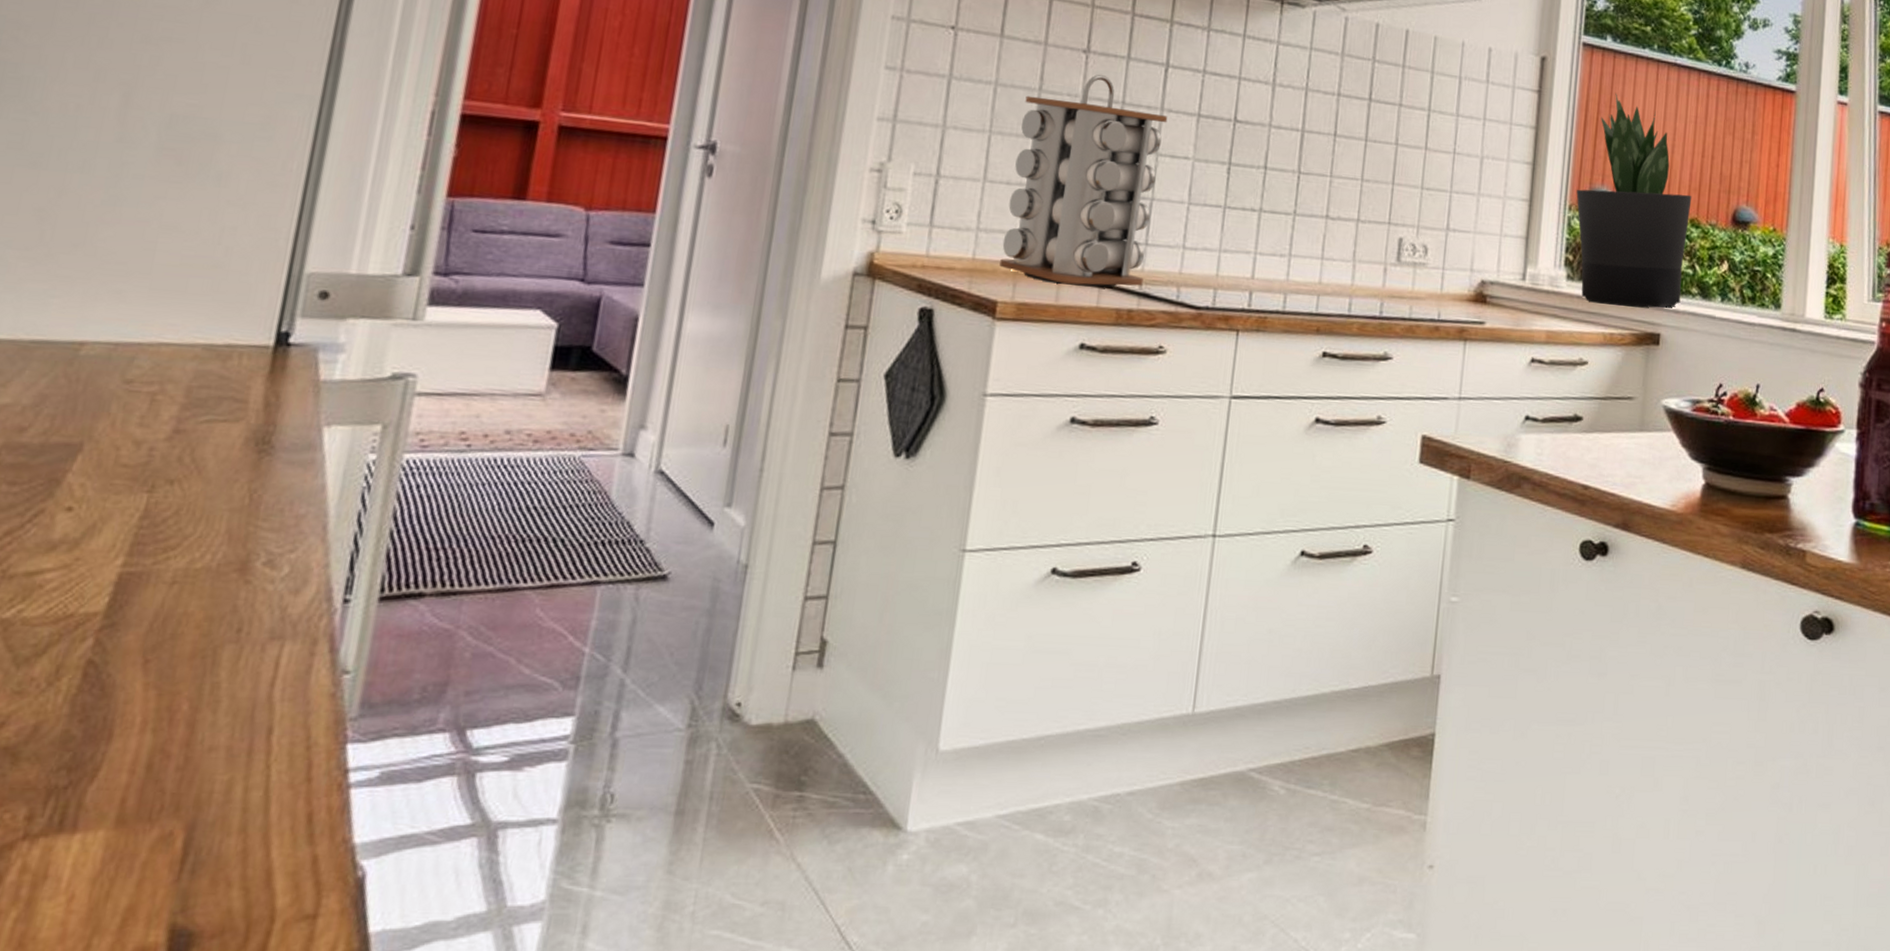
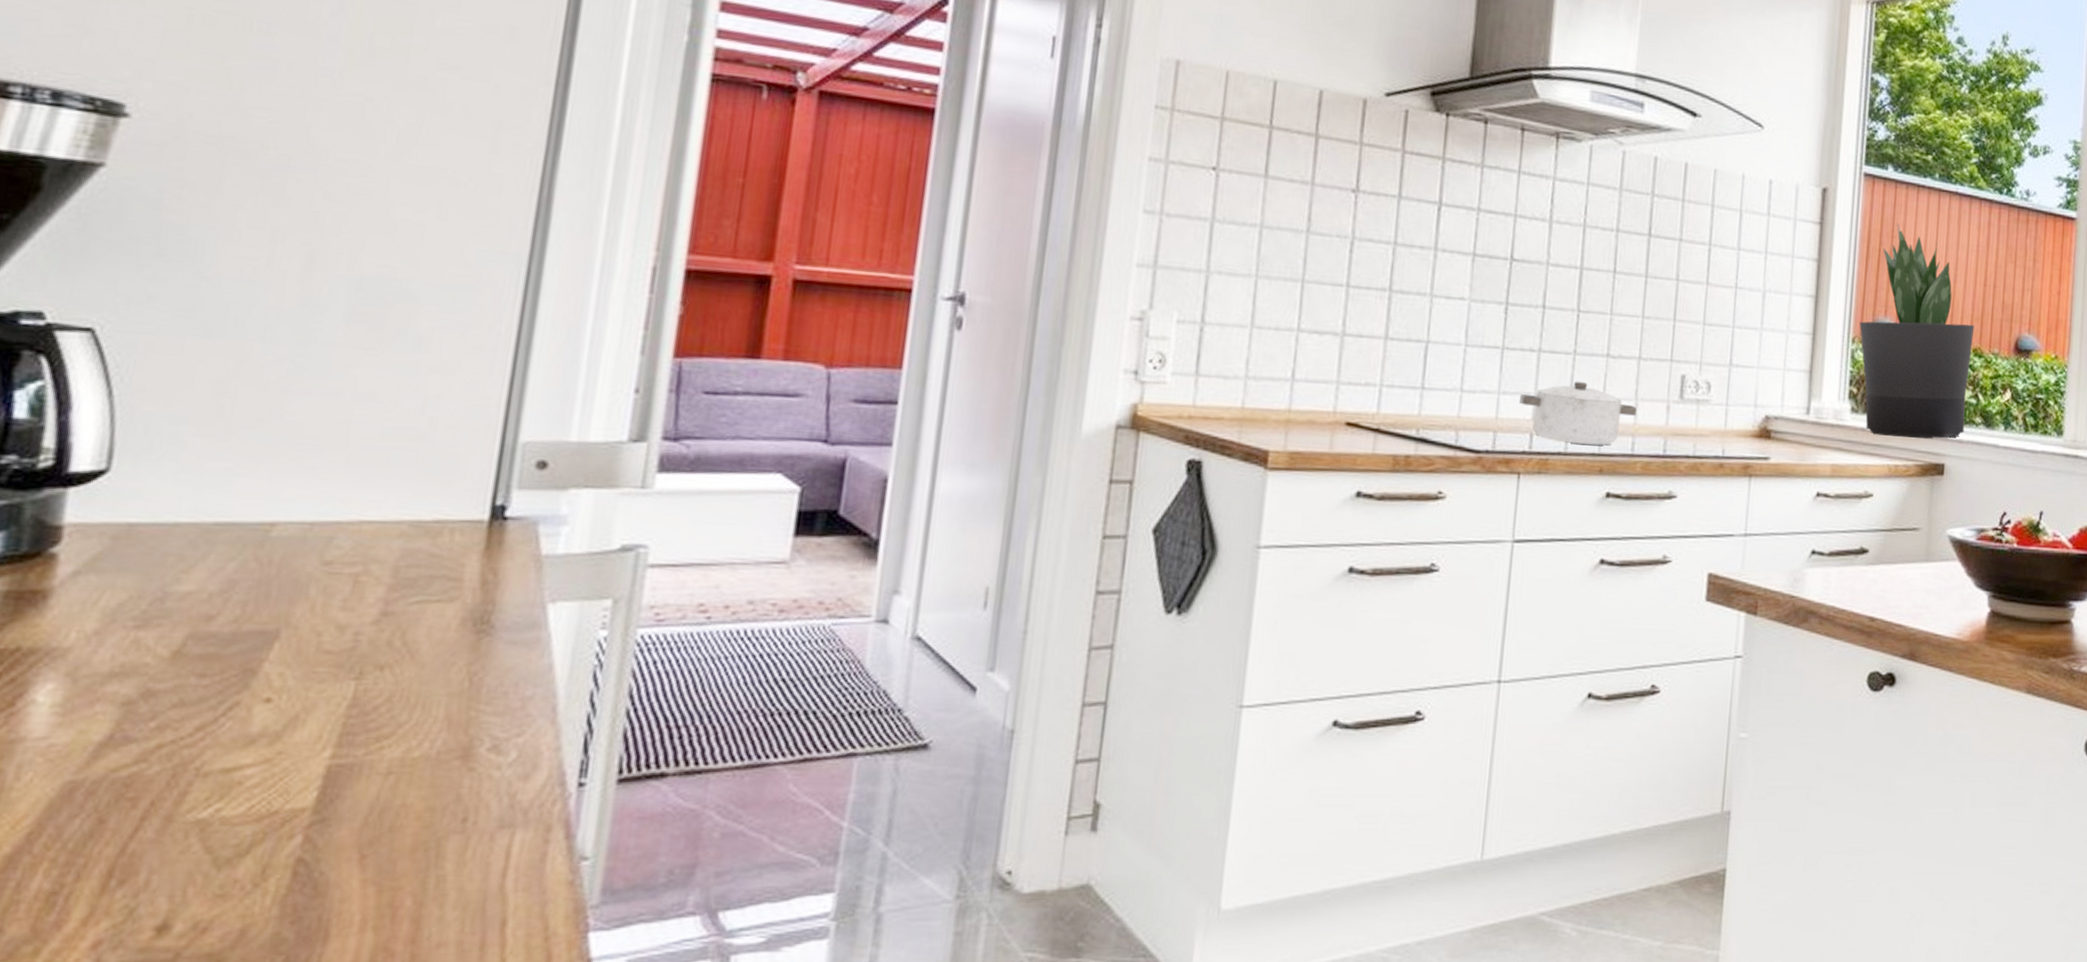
spice rack: present [999,74,1168,288] -> none [1270,214,1442,434]
cooking pot: none [1239,241,1354,306] -> present [1518,381,1637,446]

